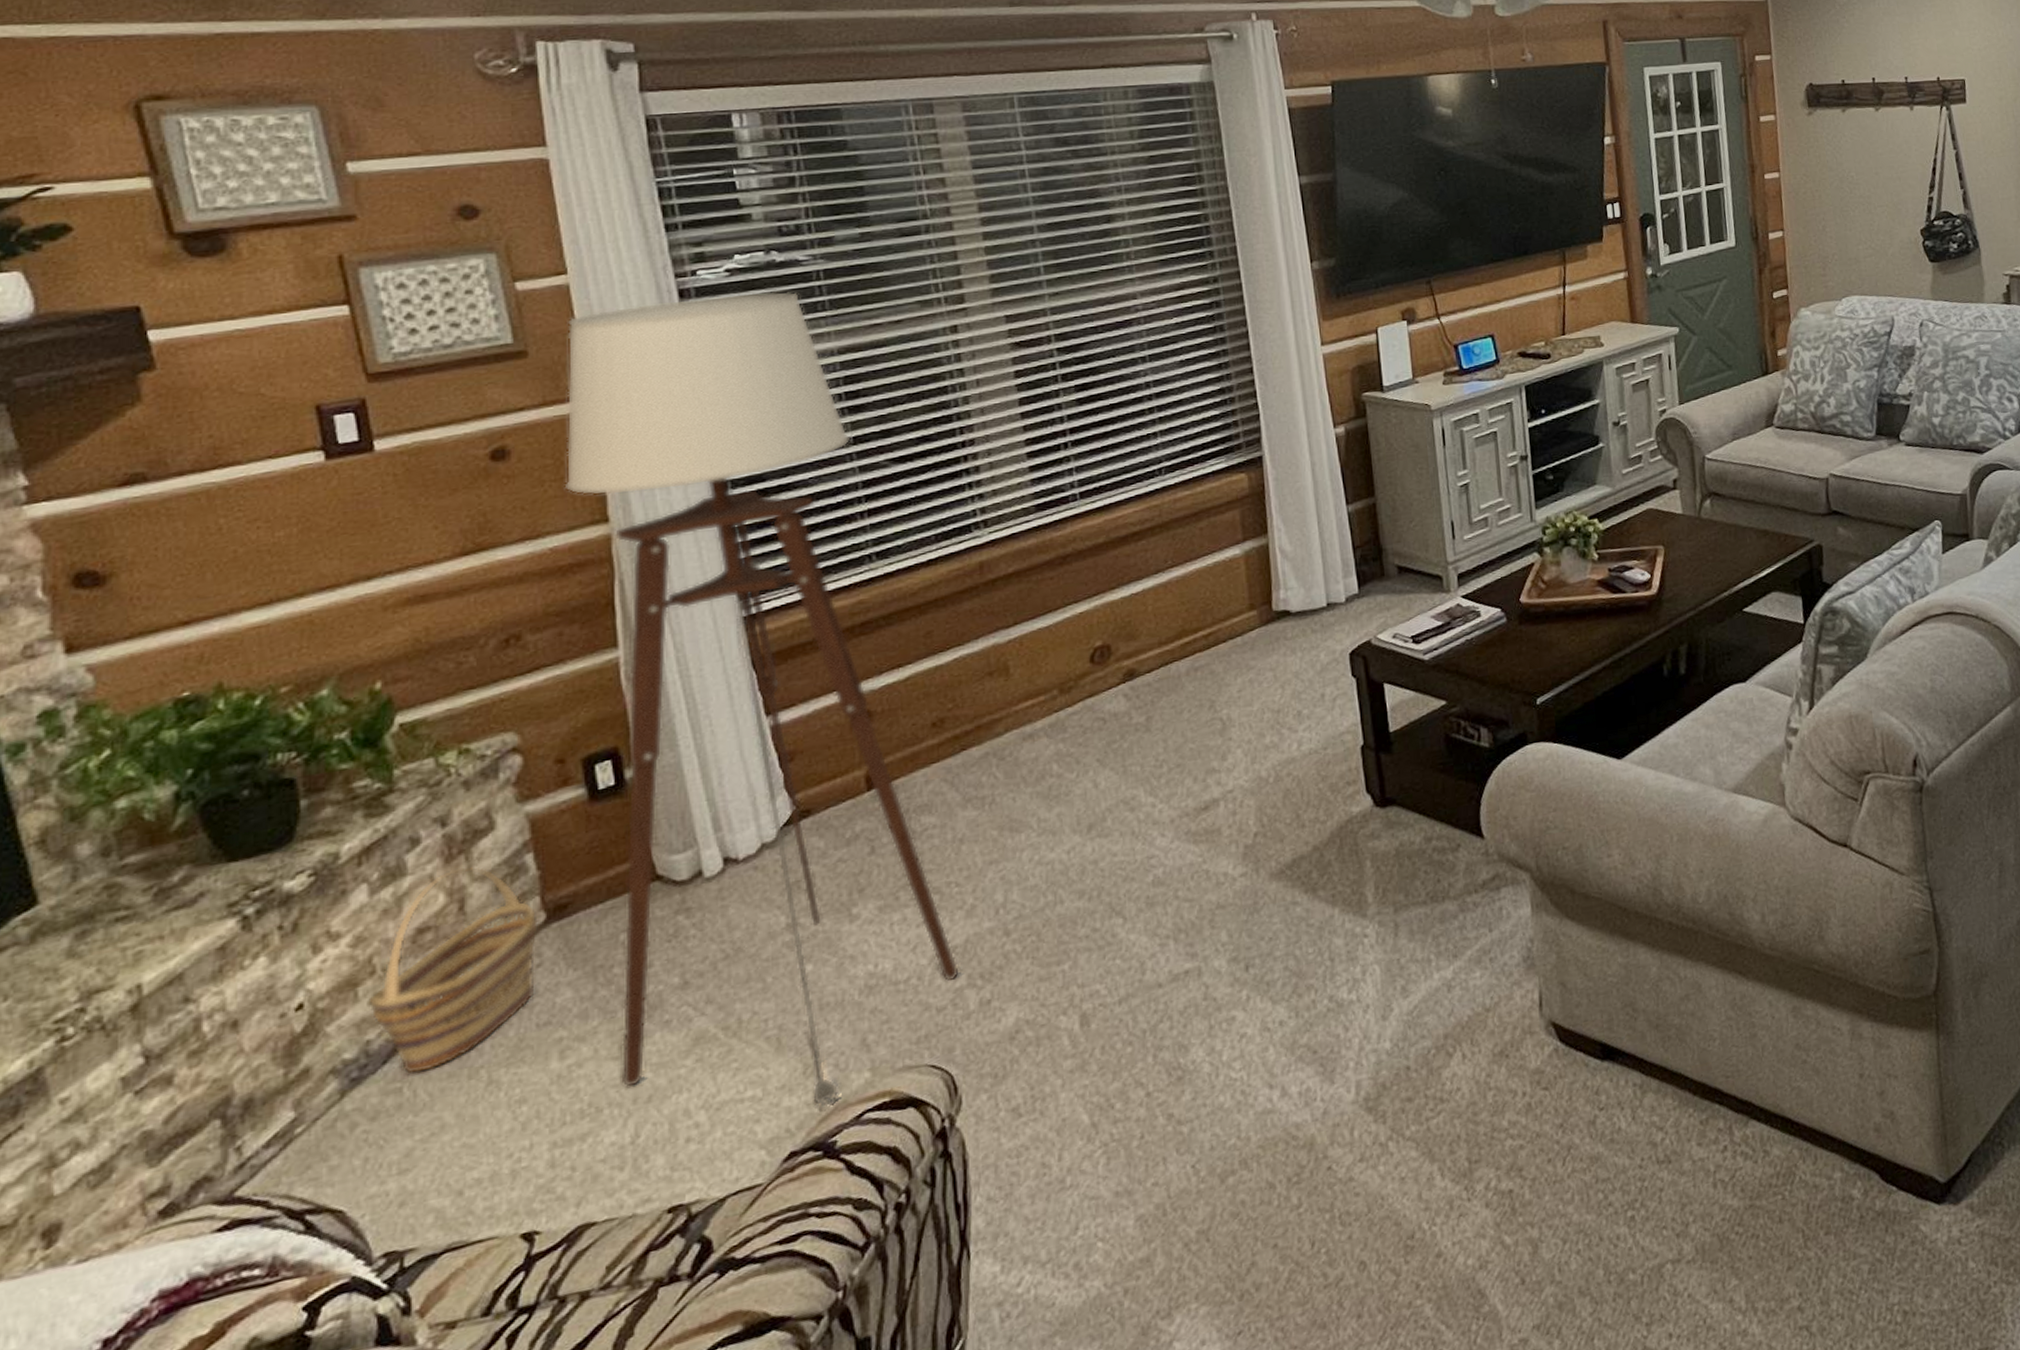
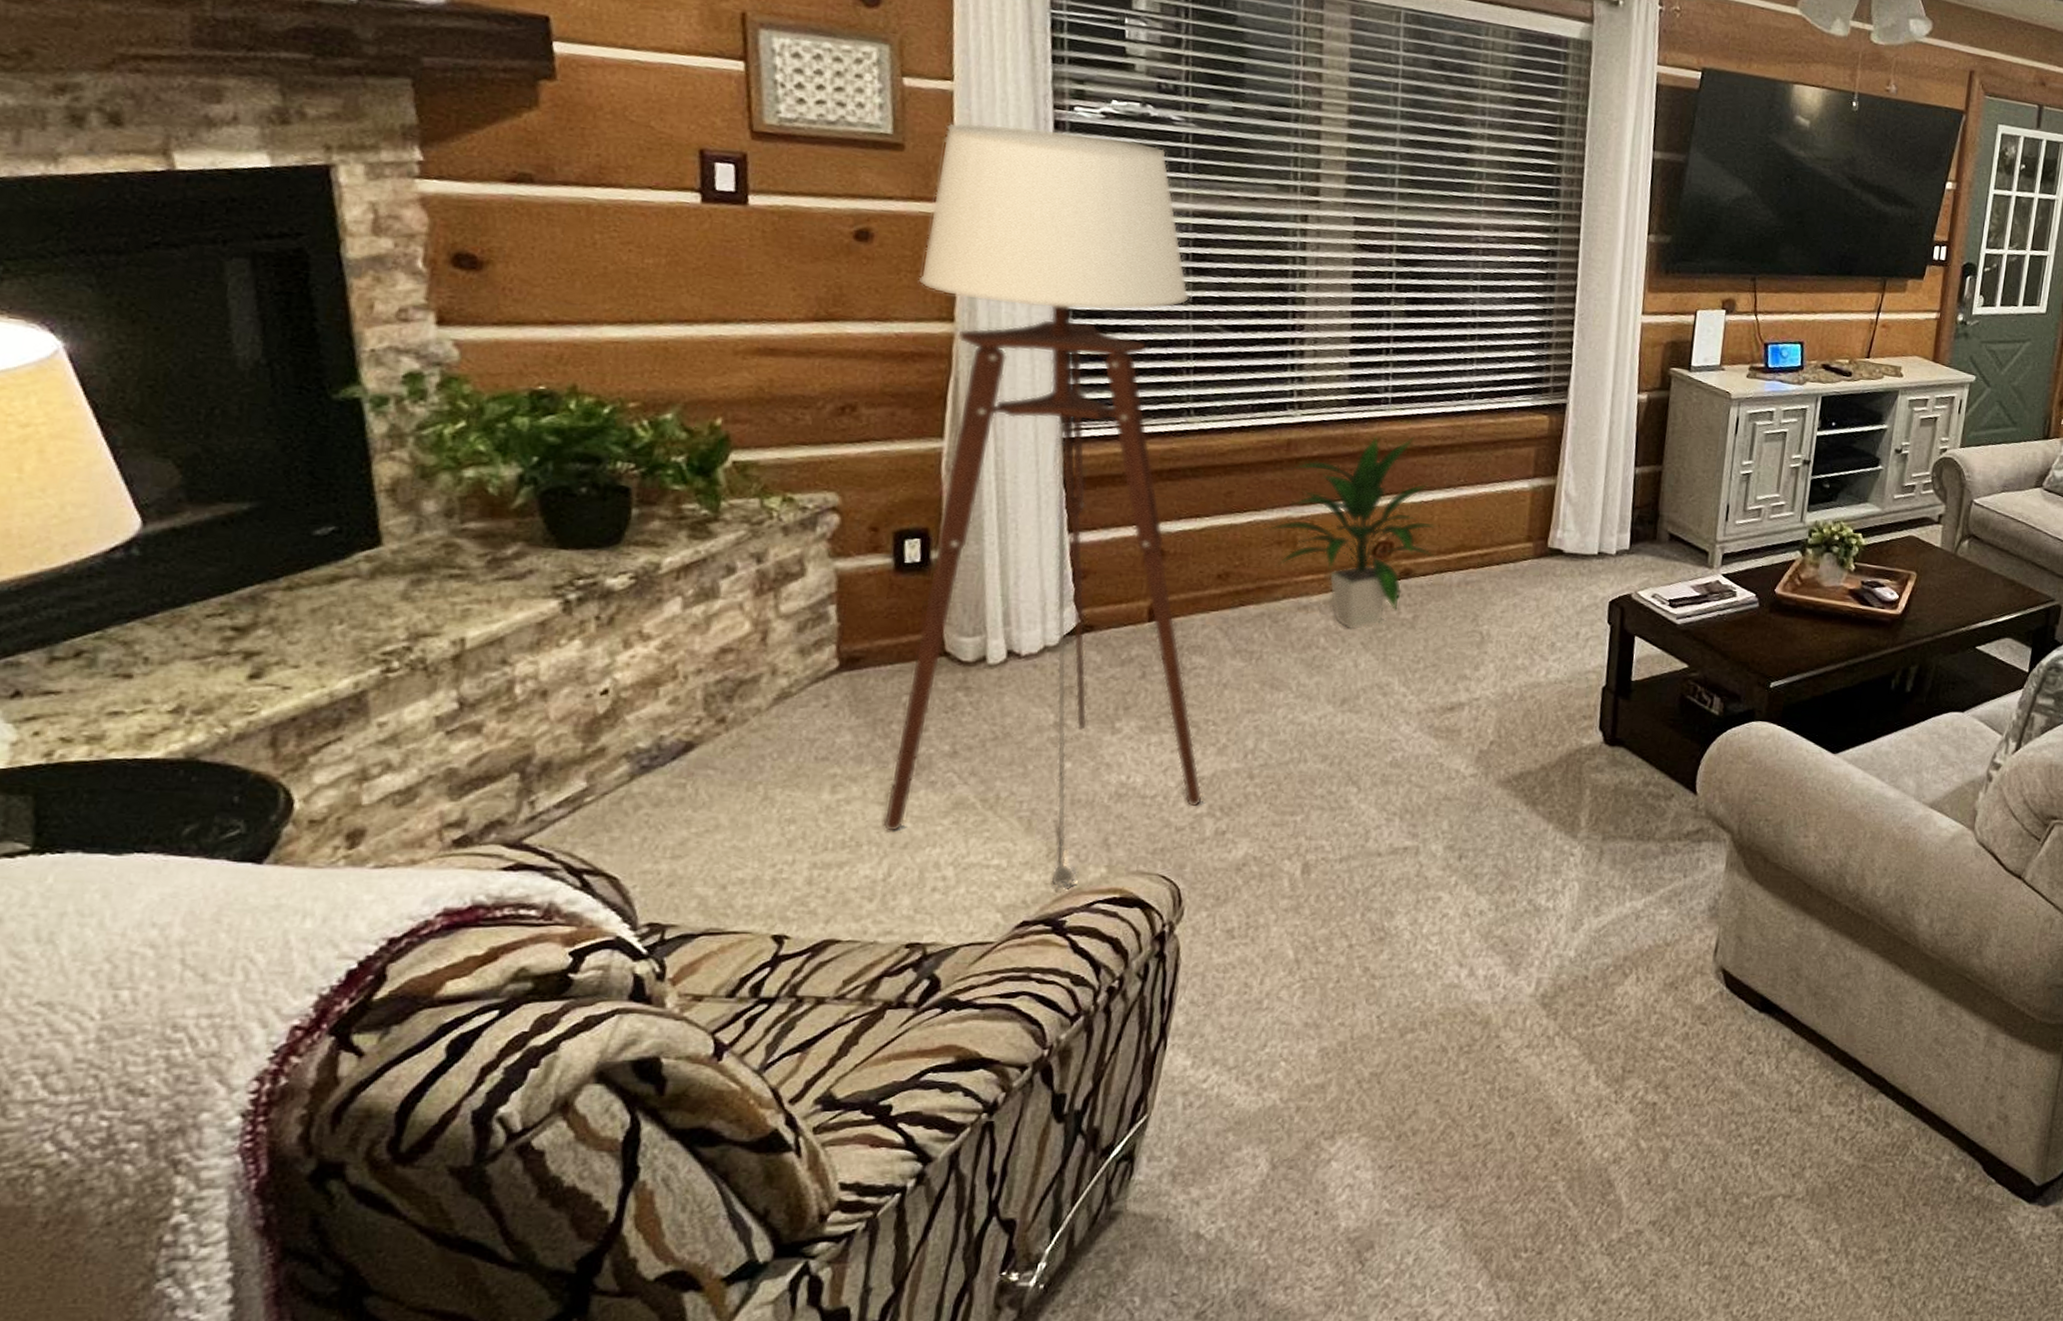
basket: present [368,866,540,1075] -> none [667,602,832,776]
indoor plant: none [970,528,1158,750] -> present [1262,435,1440,631]

